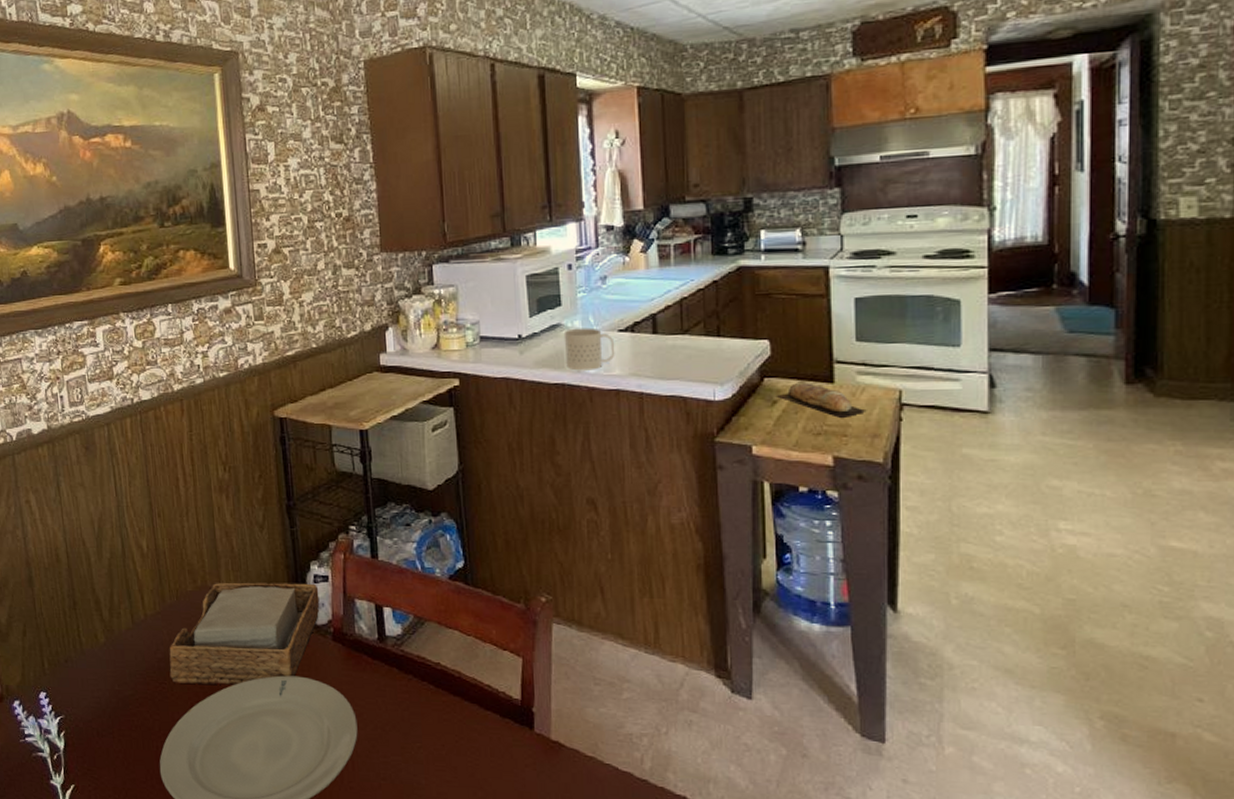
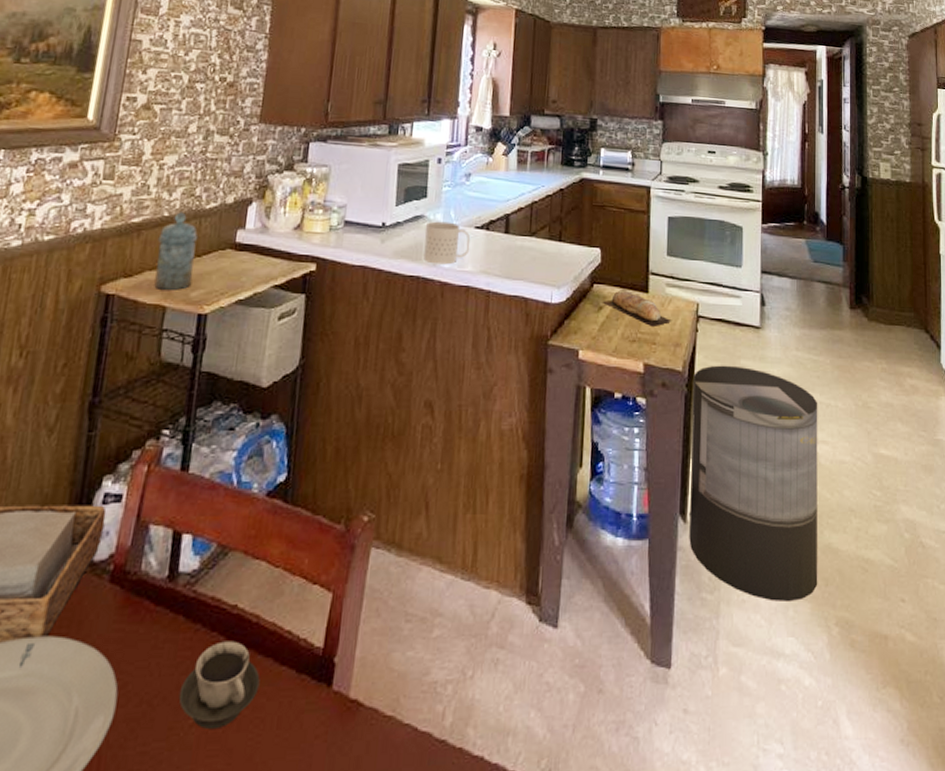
canister: none [312,342,349,411] -> present [154,212,199,290]
cup: none [405,689,470,752] -> present [178,641,261,730]
trash can: none [898,455,1075,692] -> present [689,365,818,601]

